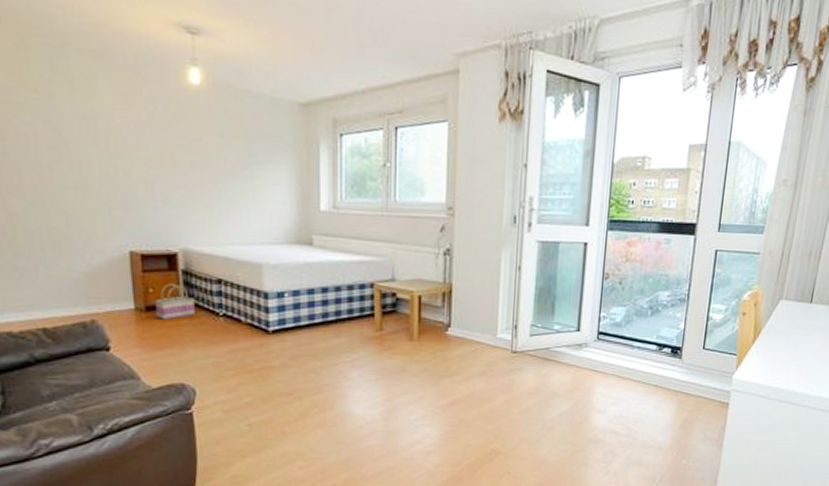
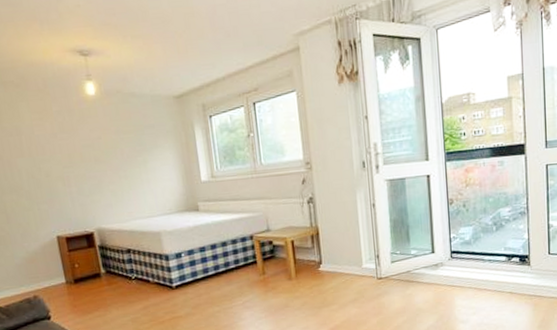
basket: present [154,283,195,320] -> none [80,257,113,289]

